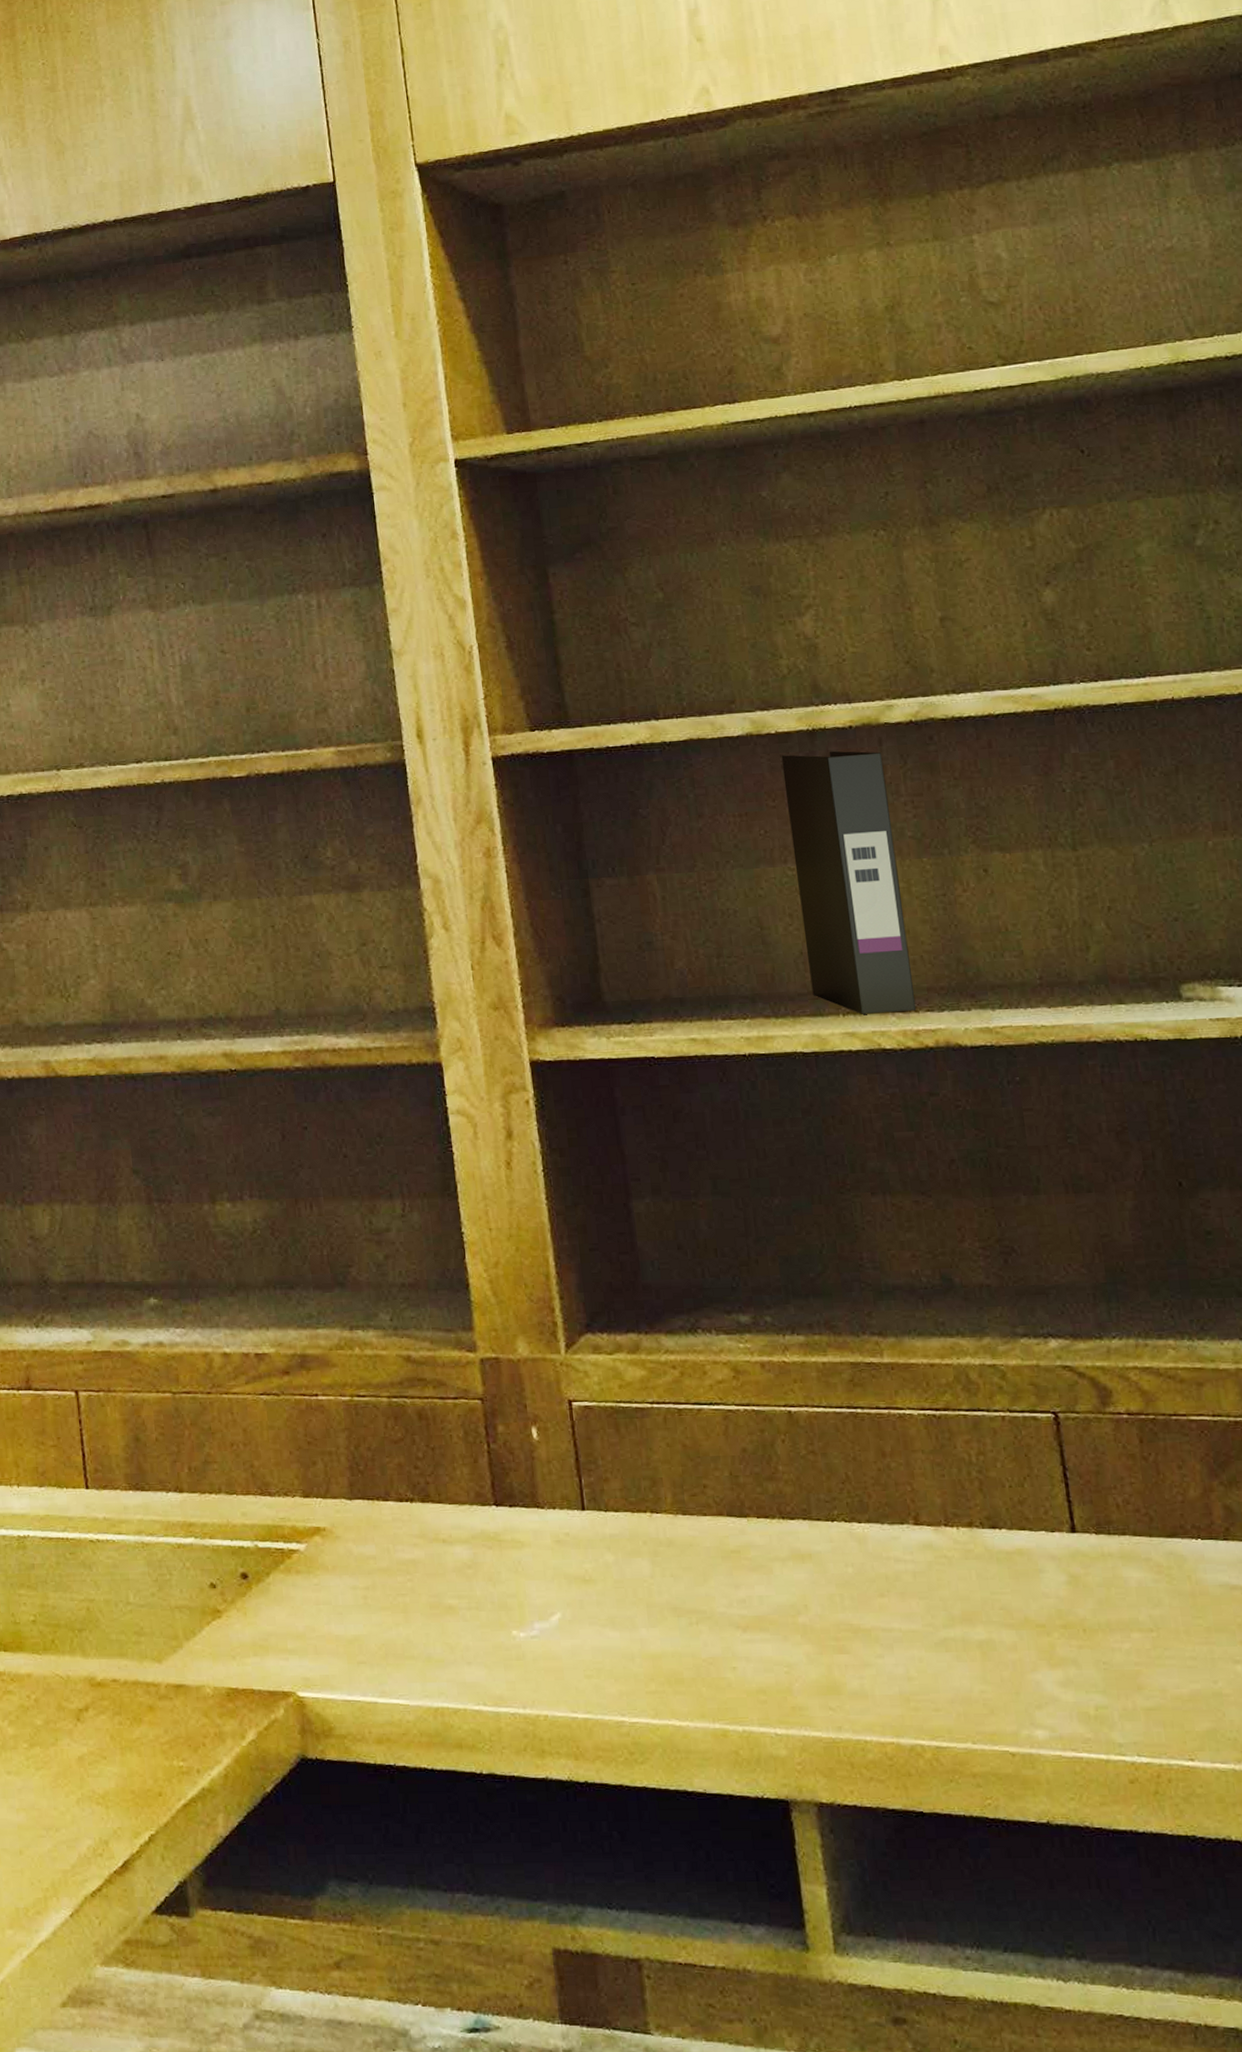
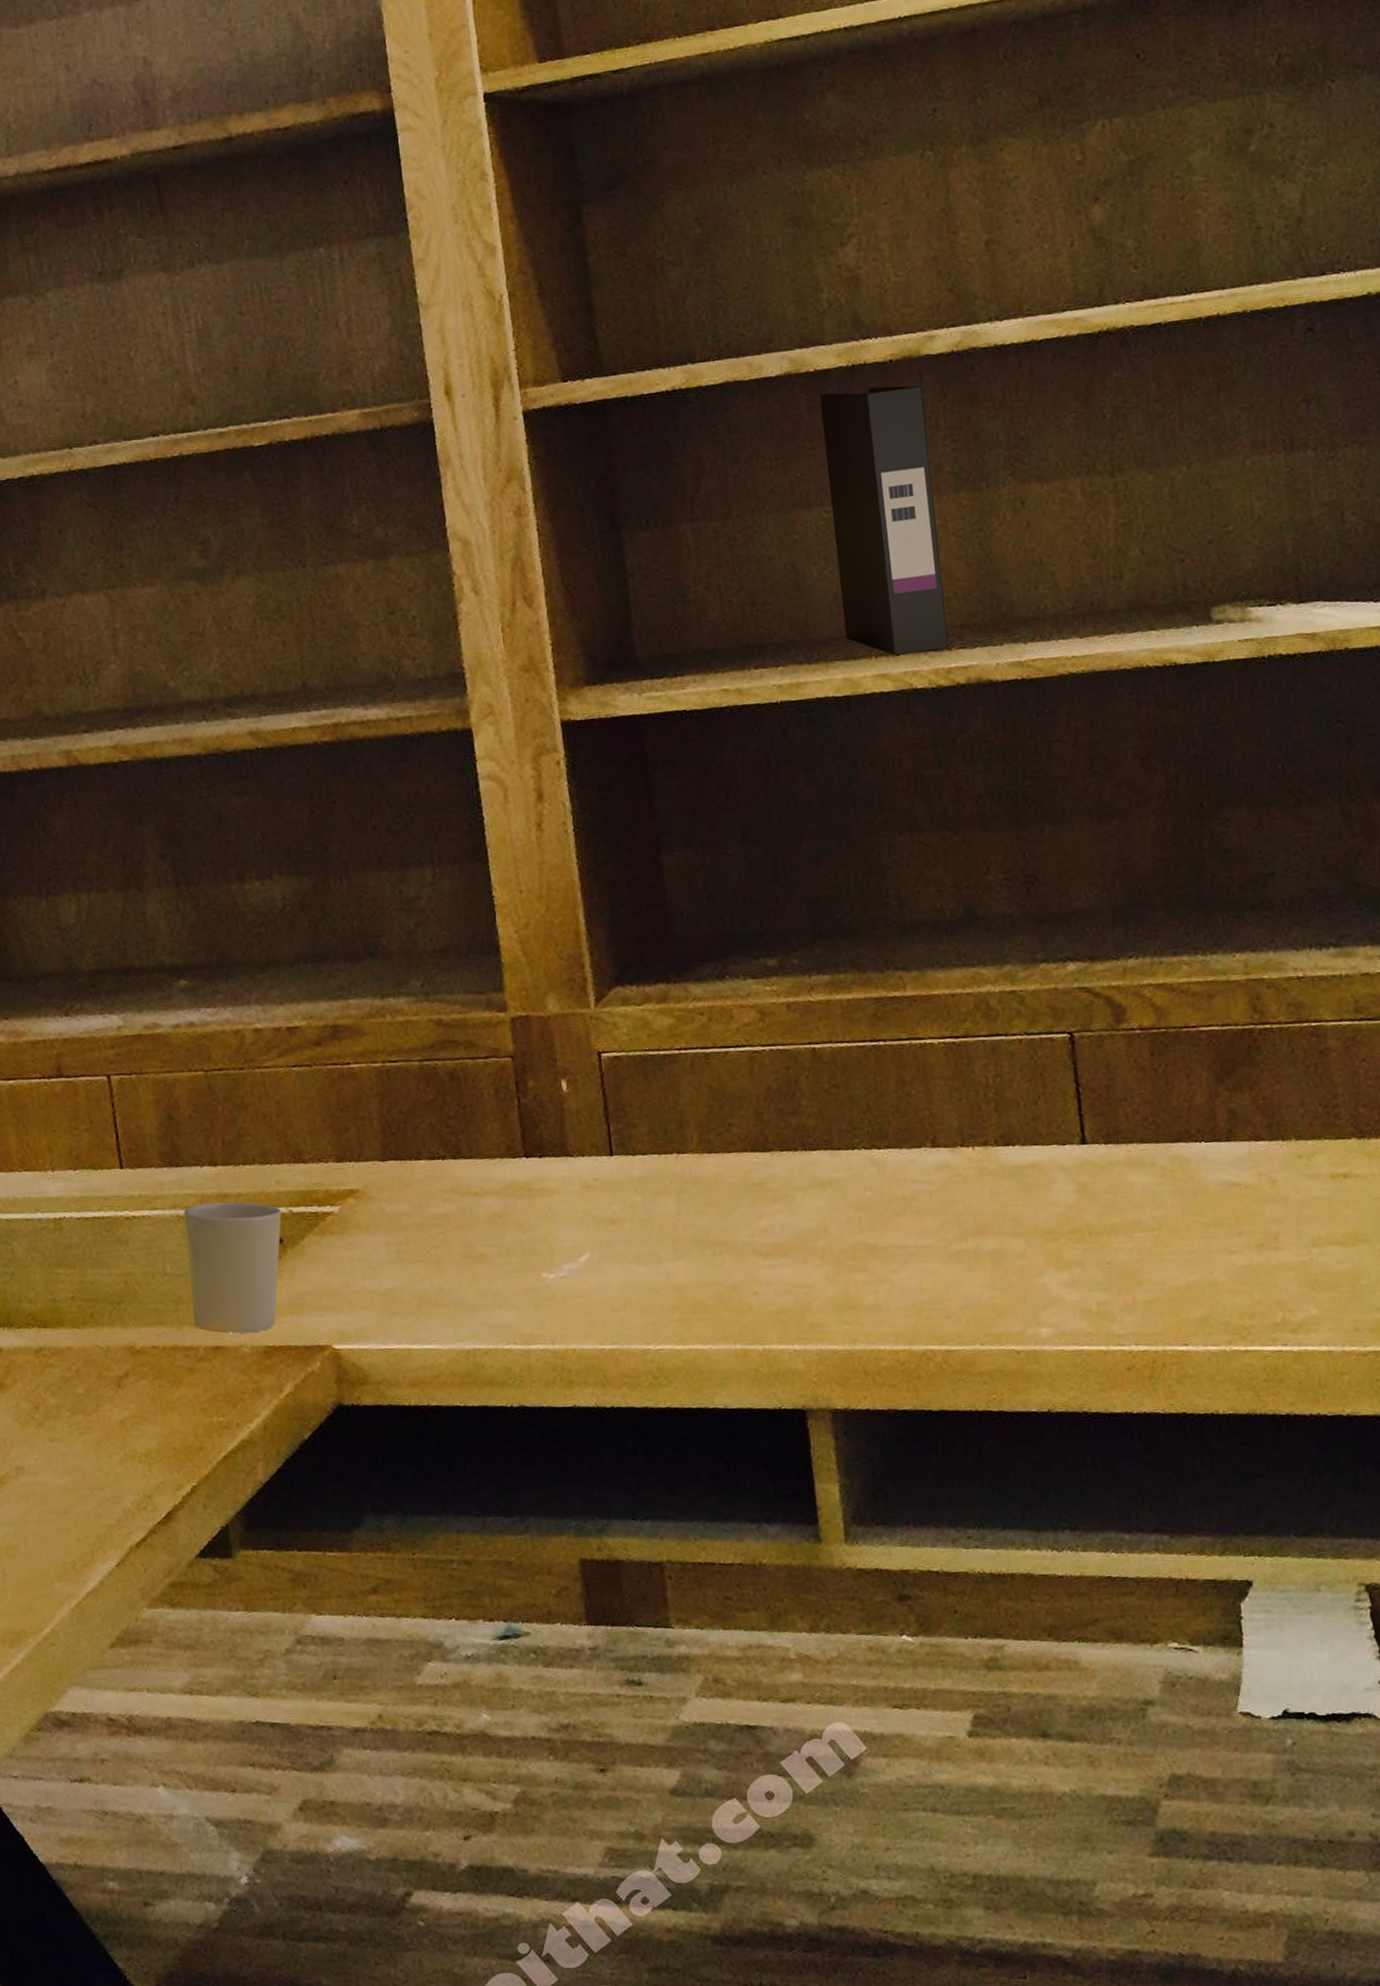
mug: none [147,1530,247,1672] -> present [183,1201,282,1334]

